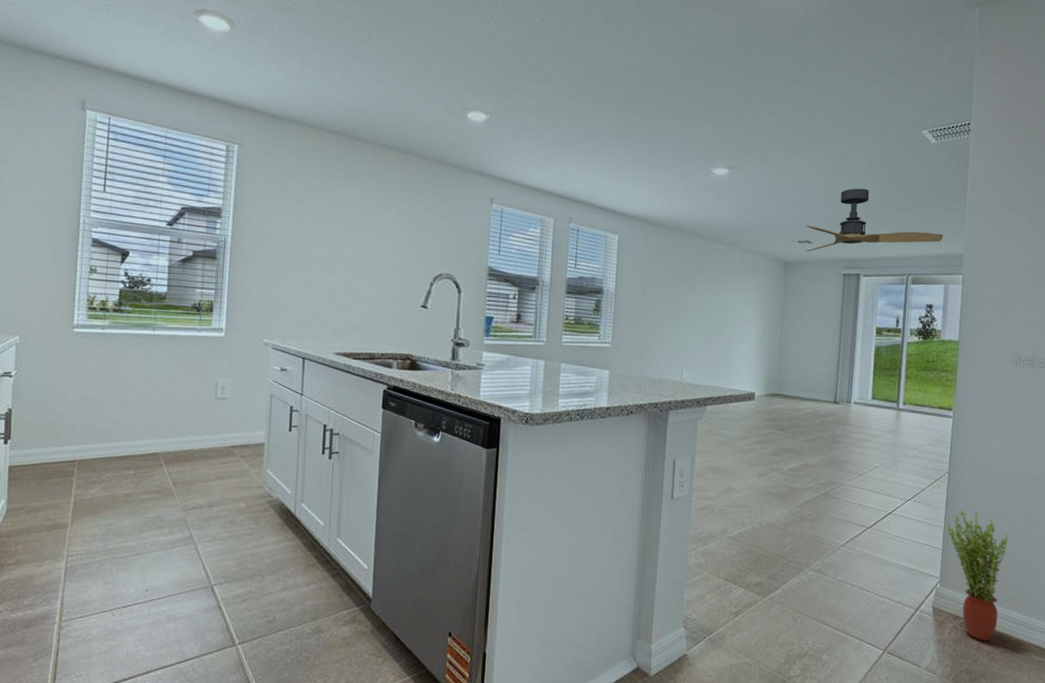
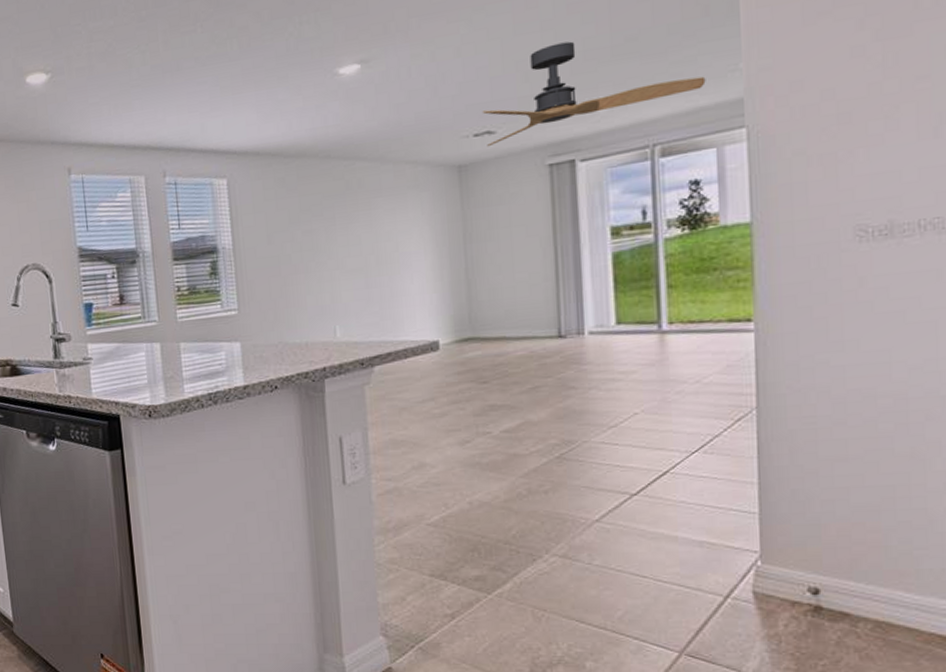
potted plant: present [945,509,1010,641] -> none [760,456,877,634]

